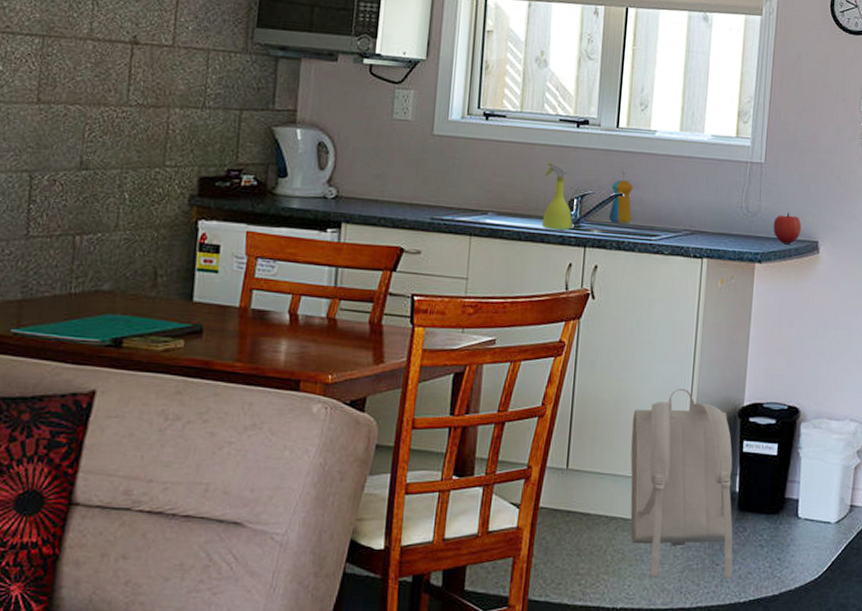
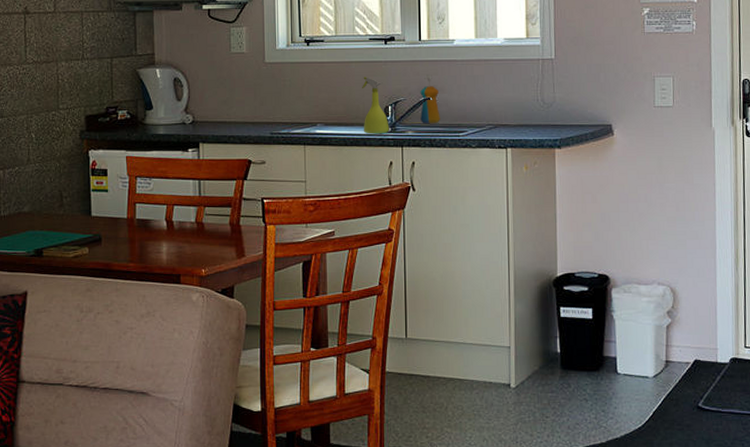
backpack: present [630,389,733,579] -> none [458,264,562,430]
fruit: present [773,213,802,244] -> none [568,101,595,129]

